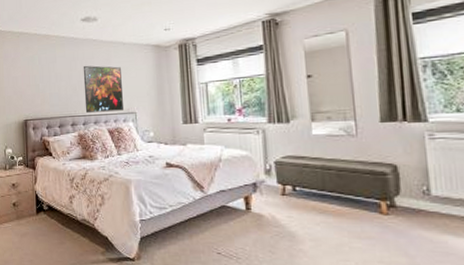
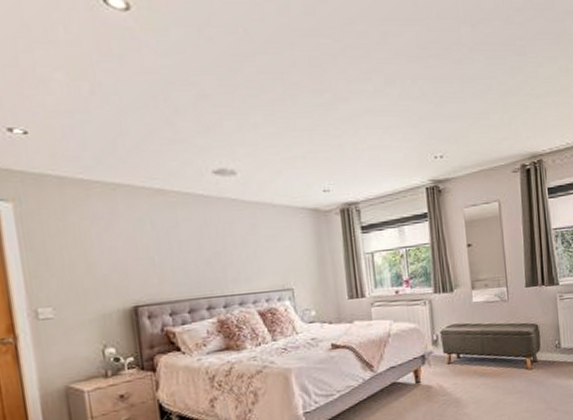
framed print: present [83,65,123,113] -> none [219,231,277,292]

